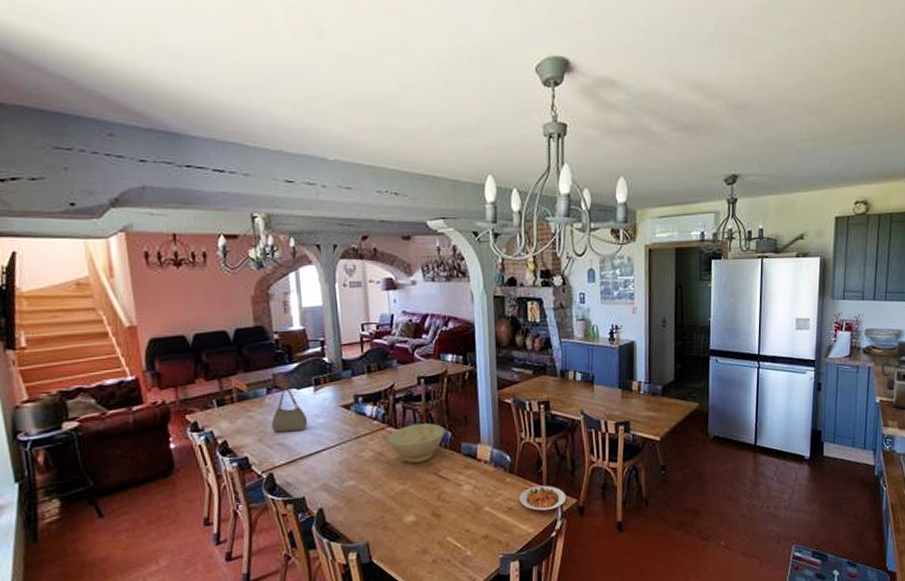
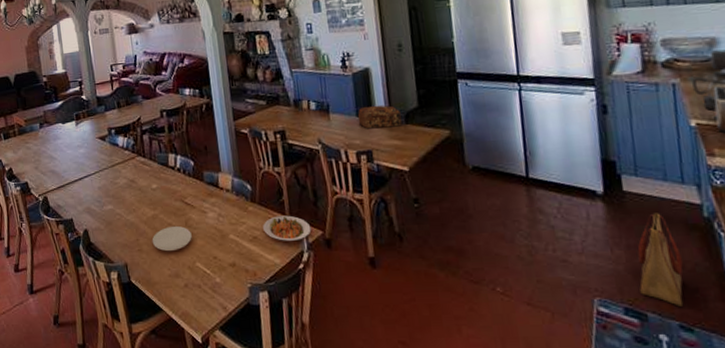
handbag: present [271,389,308,433] -> none [44,123,72,162]
bowl: present [388,423,445,464] -> none [138,153,188,191]
plate: none [399,500,444,528] -> present [152,225,192,252]
bread loaf: none [619,377,659,401] -> present [357,105,402,129]
shopping bag: none [825,473,856,547] -> present [637,213,684,307]

